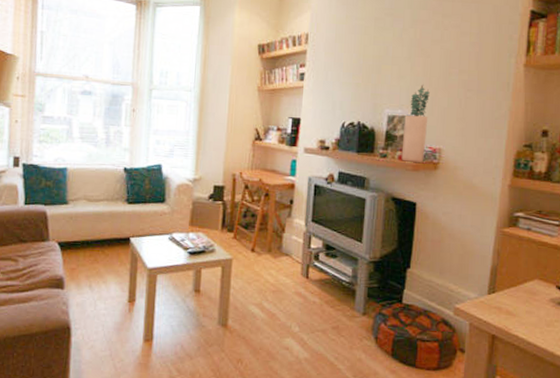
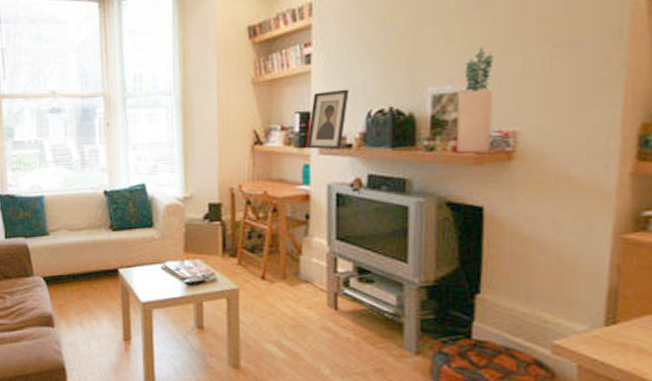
picture frame: none [295,103,330,150] -> present [306,89,349,150]

